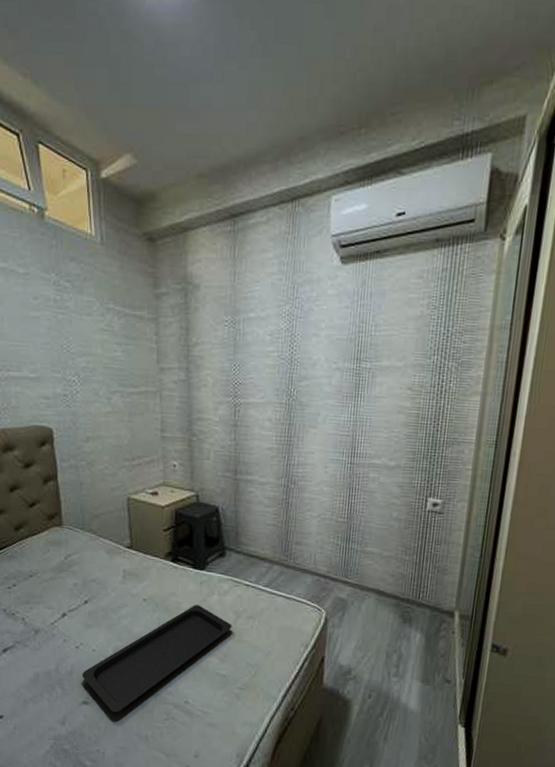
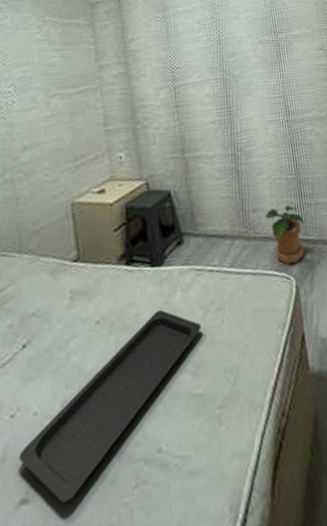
potted plant: none [307,546,347,599] -> present [265,205,305,265]

